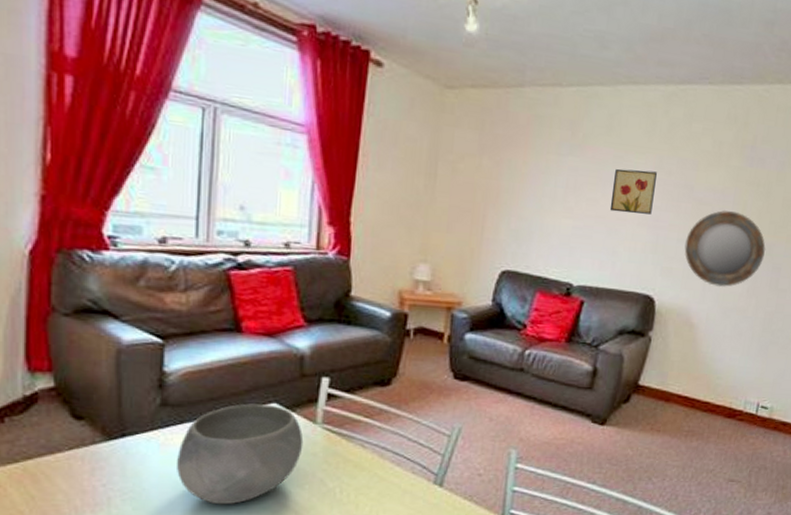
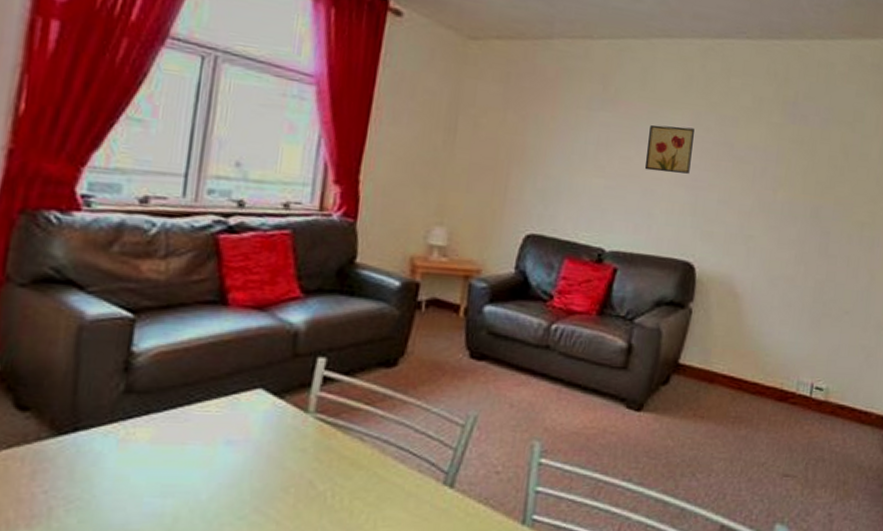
bowl: present [177,403,304,505] -> none [136,389,292,515]
home mirror: present [684,210,766,288] -> none [725,170,812,254]

